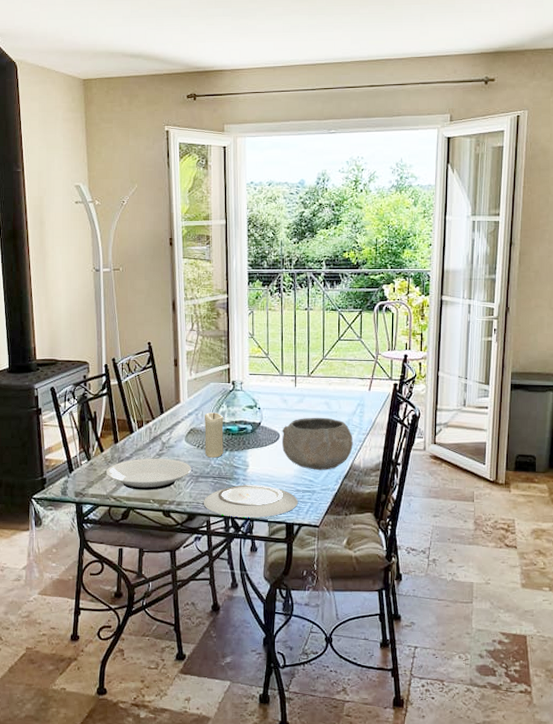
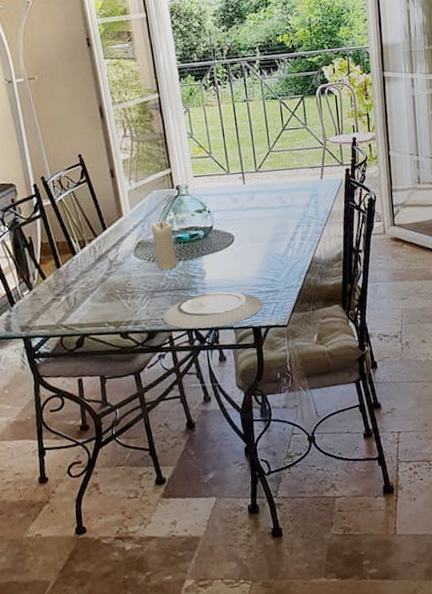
plate: present [106,458,192,490] -> none [52,277,145,315]
bowl: present [281,417,353,470] -> none [236,212,312,269]

